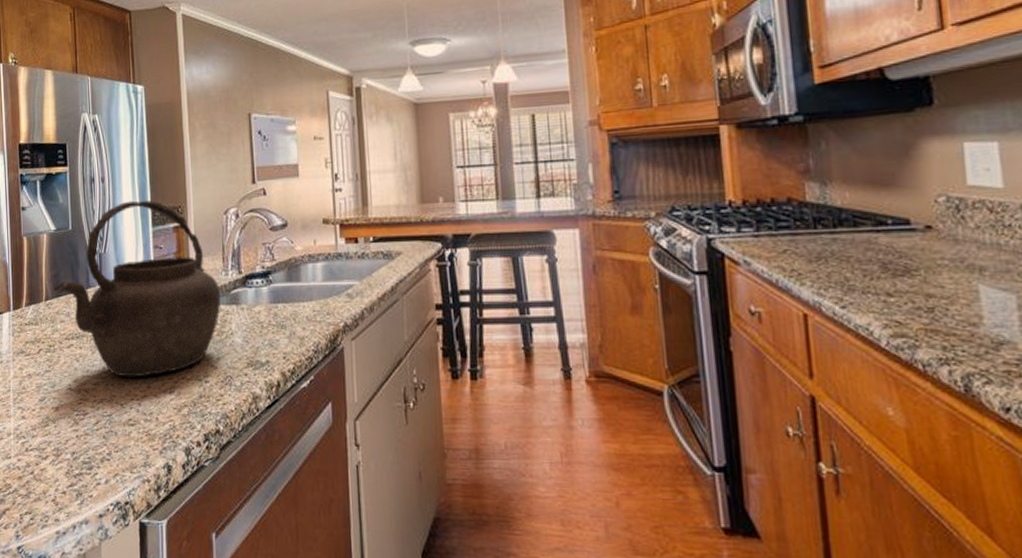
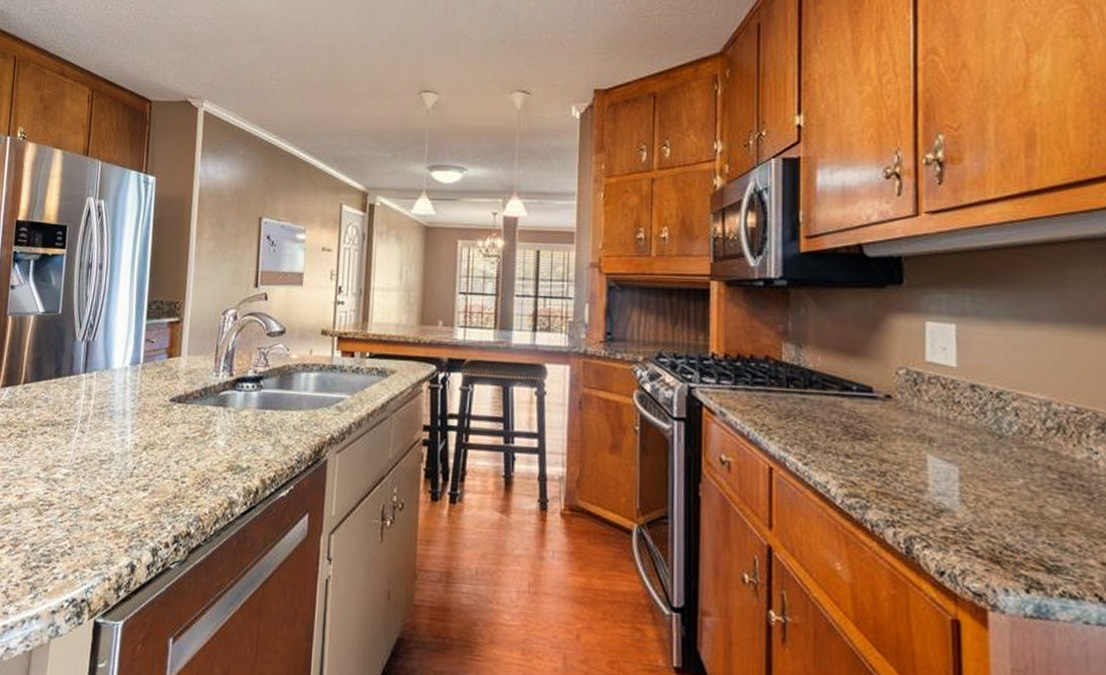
kettle: present [52,200,221,378] -> none [32,291,209,472]

